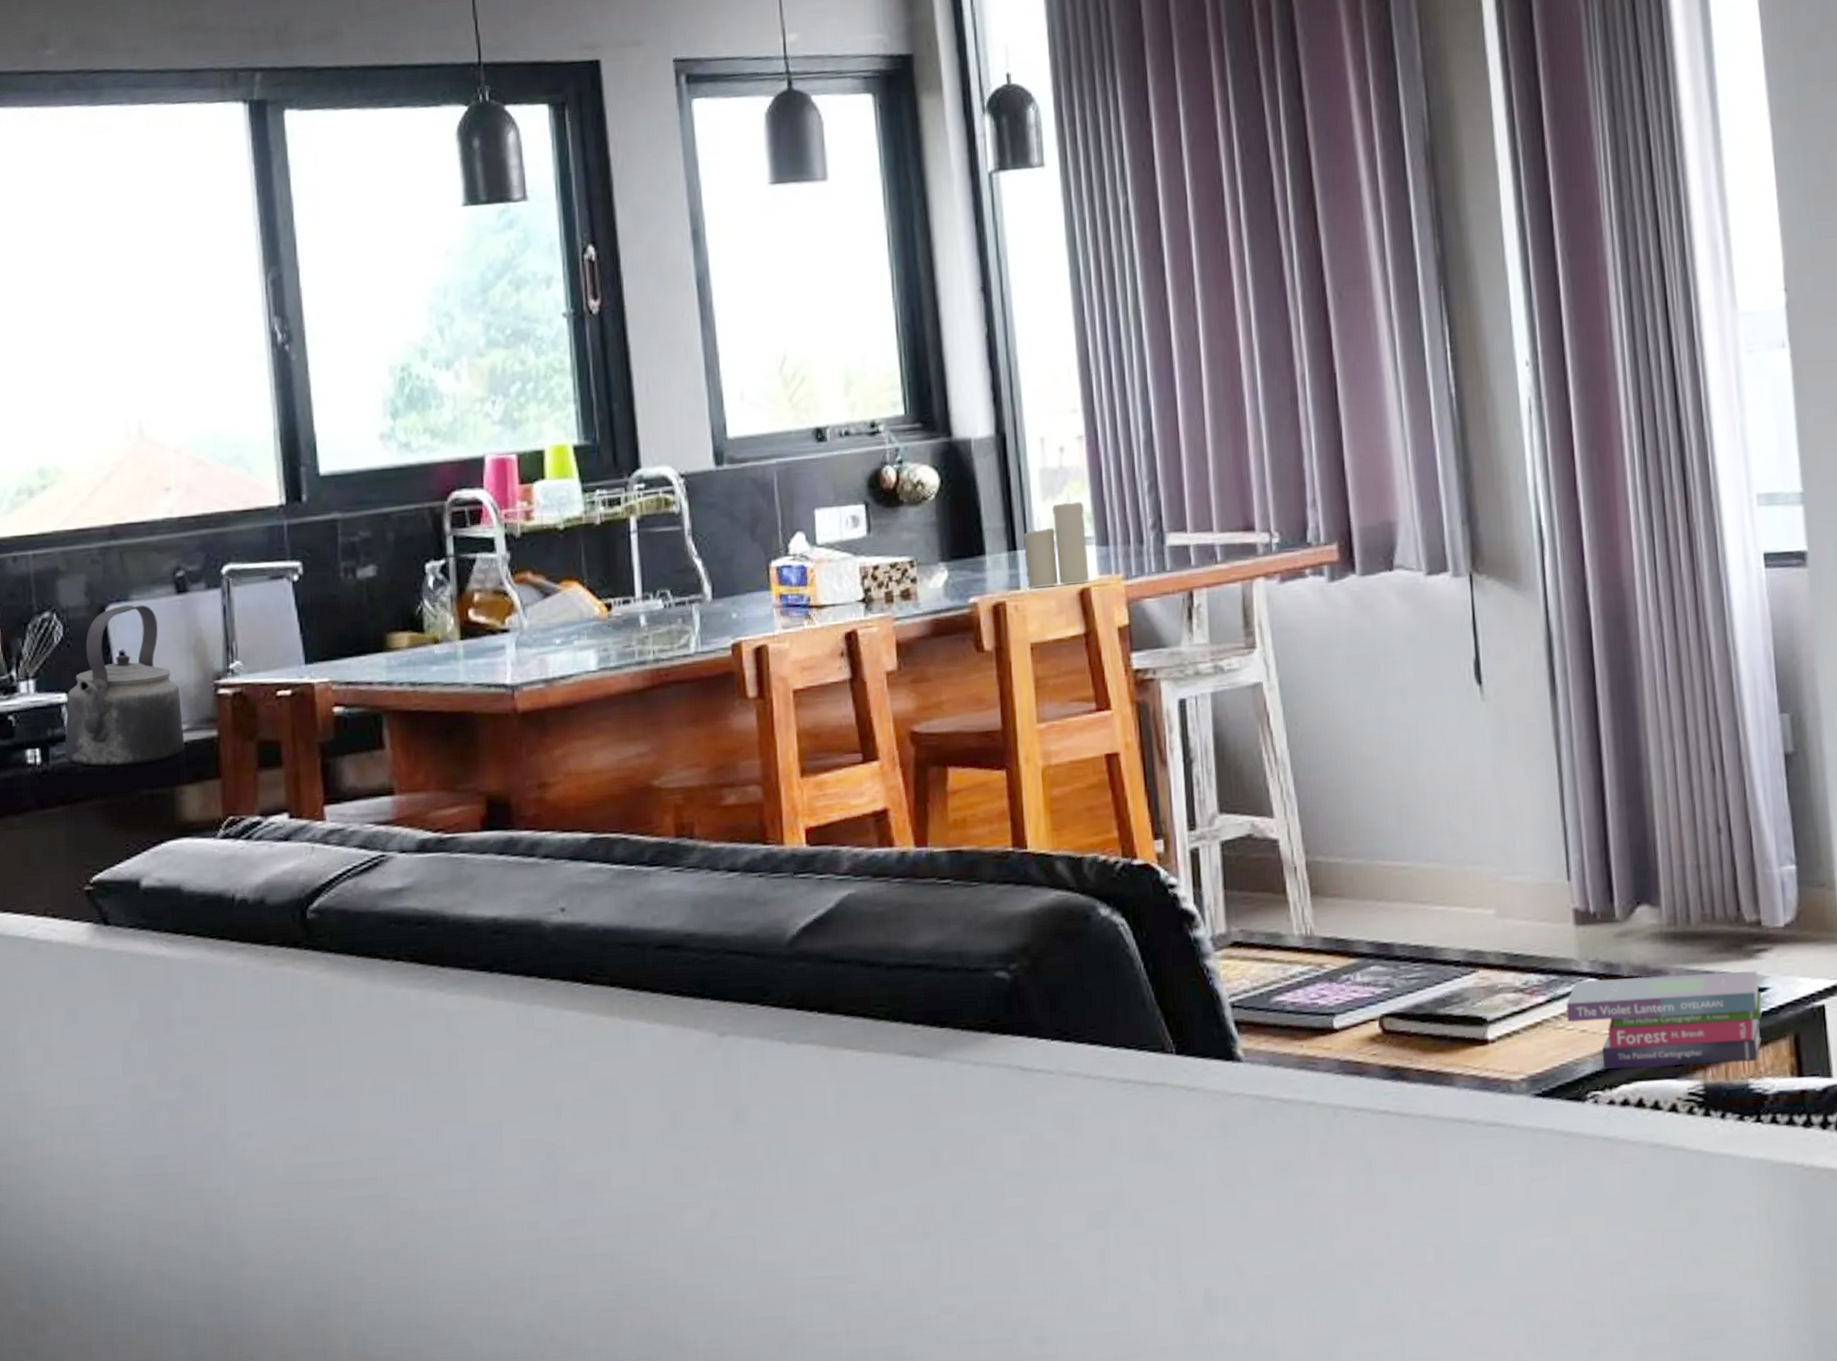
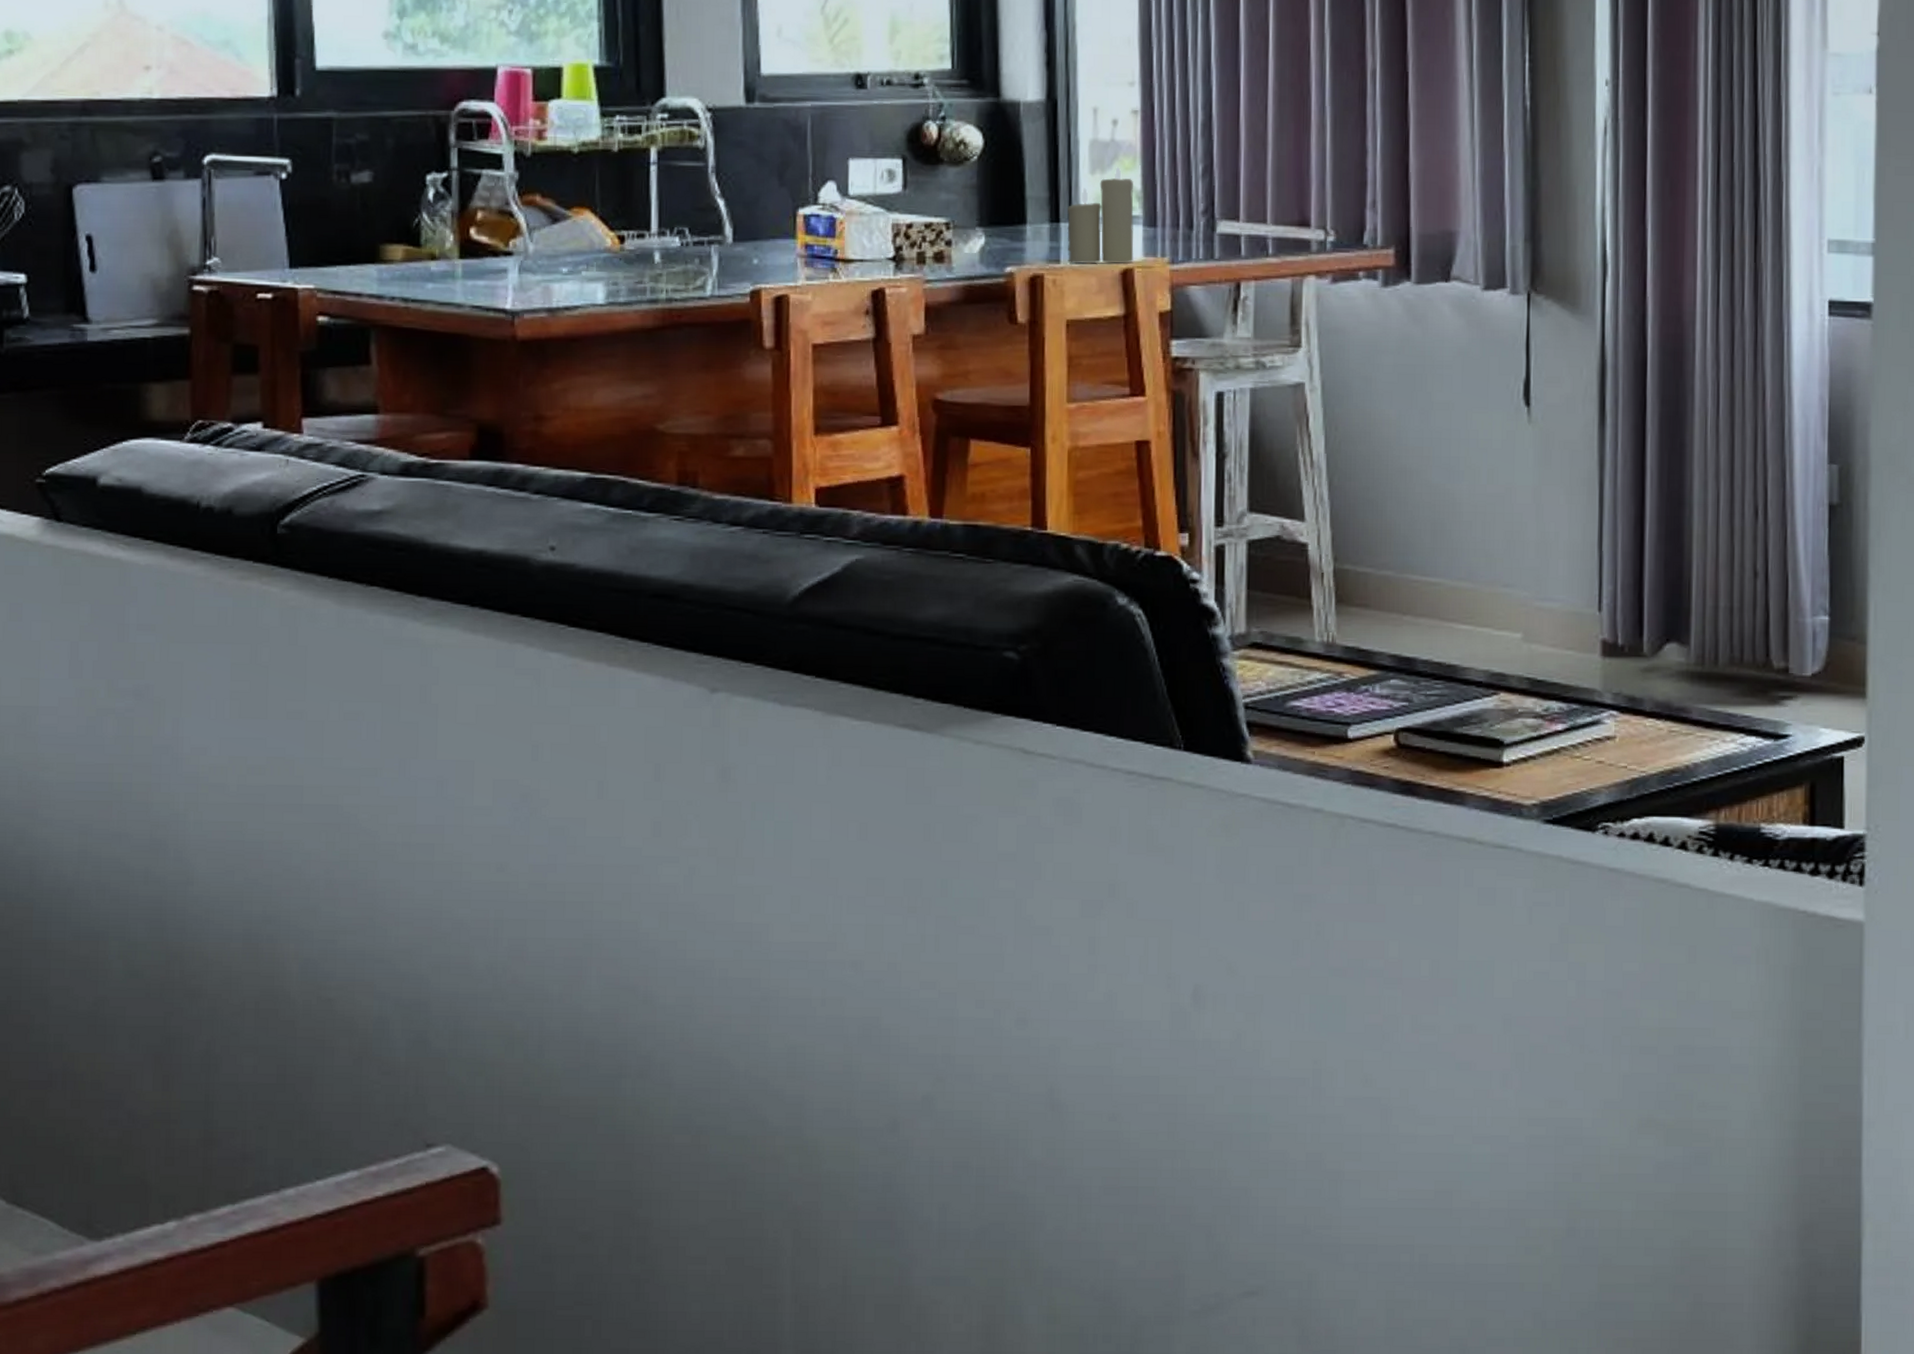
kettle: present [64,604,185,767] -> none [21,186,153,357]
books: present [1566,971,1763,1069] -> none [1584,712,1783,807]

